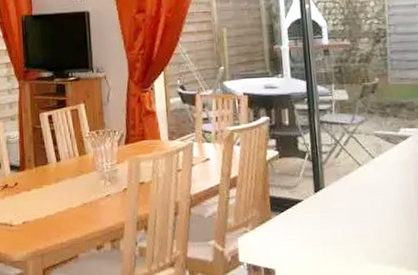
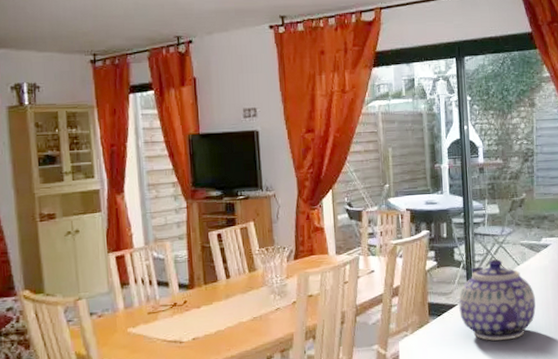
teapot: none [304,151,396,244] -> present [459,259,536,341]

